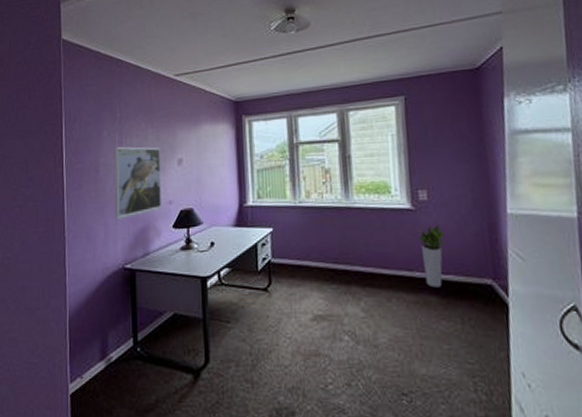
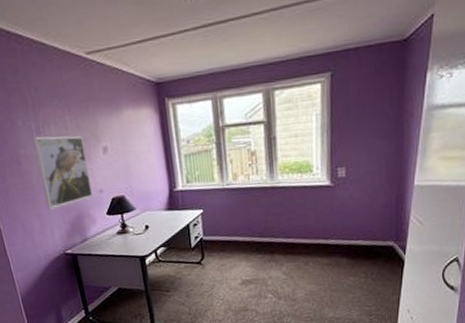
planter: present [417,224,447,288] -> none [334,198,359,252]

